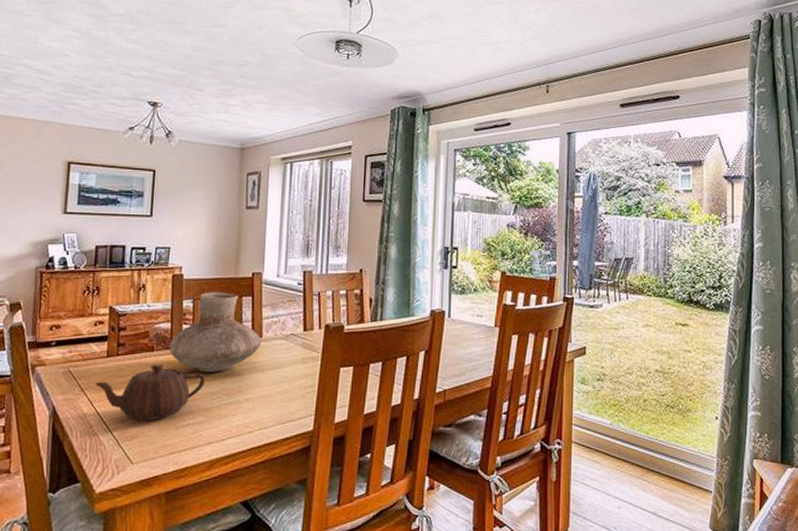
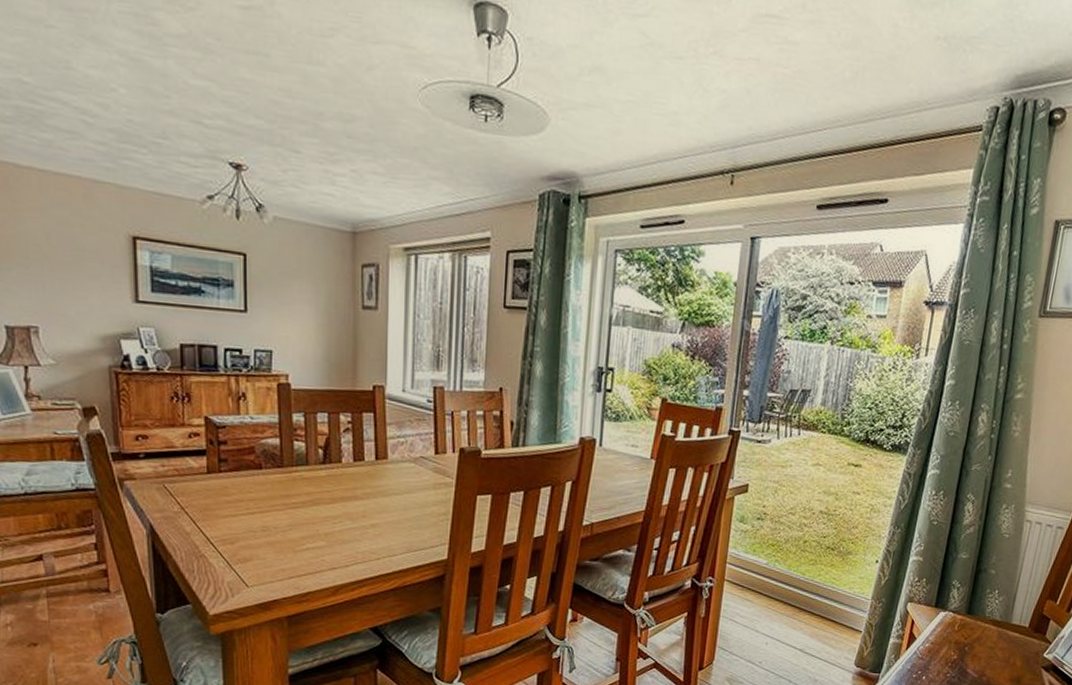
teapot: present [93,363,206,421] -> none [195,483,325,544]
vase: present [169,292,261,372] -> none [279,405,386,495]

